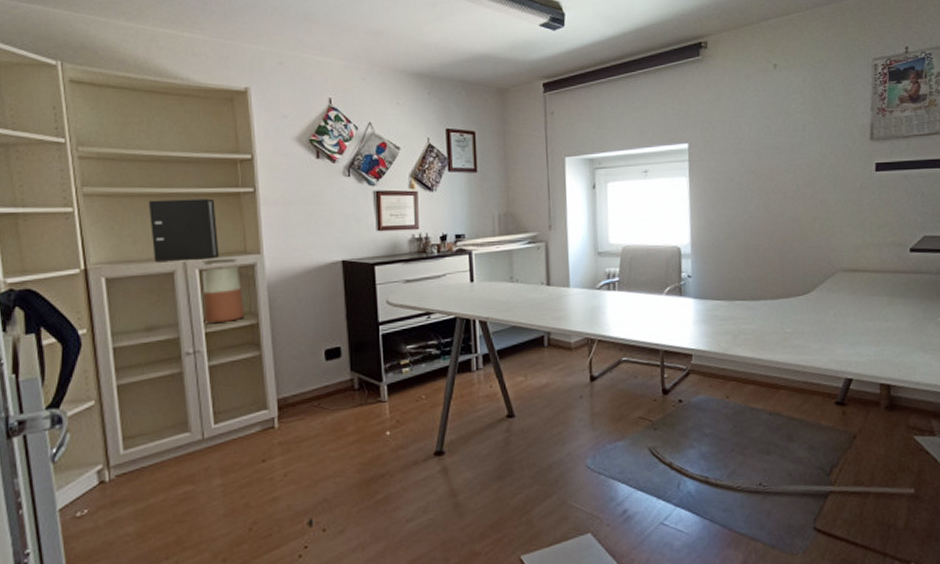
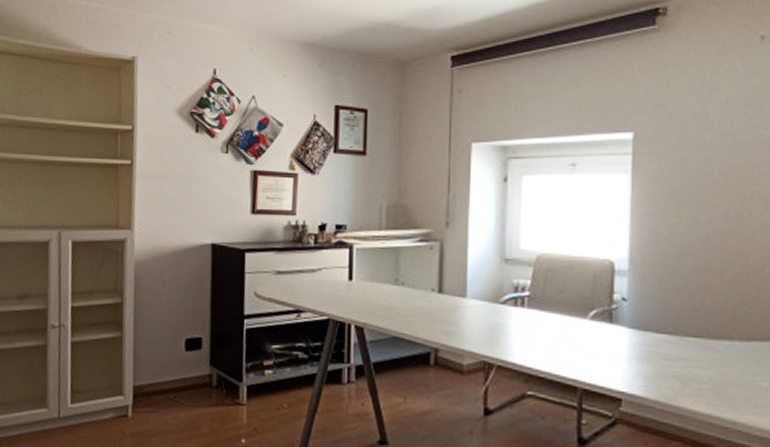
binder: present [148,198,219,261] -> none [32,167,93,231]
vase: present [202,258,245,324] -> none [72,231,111,299]

